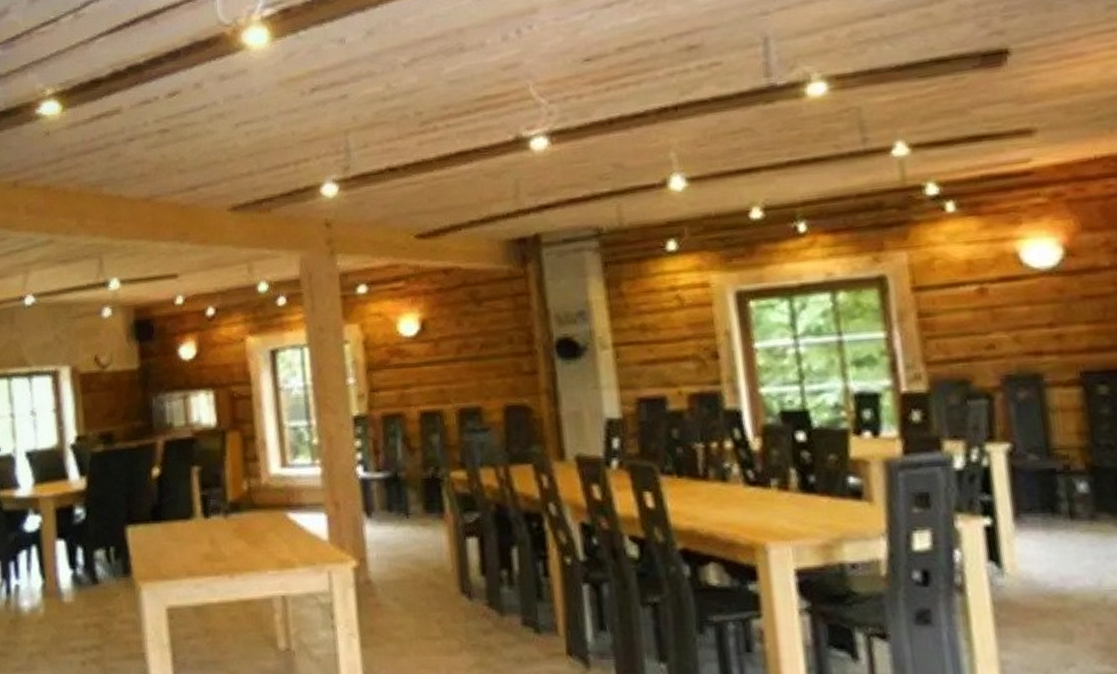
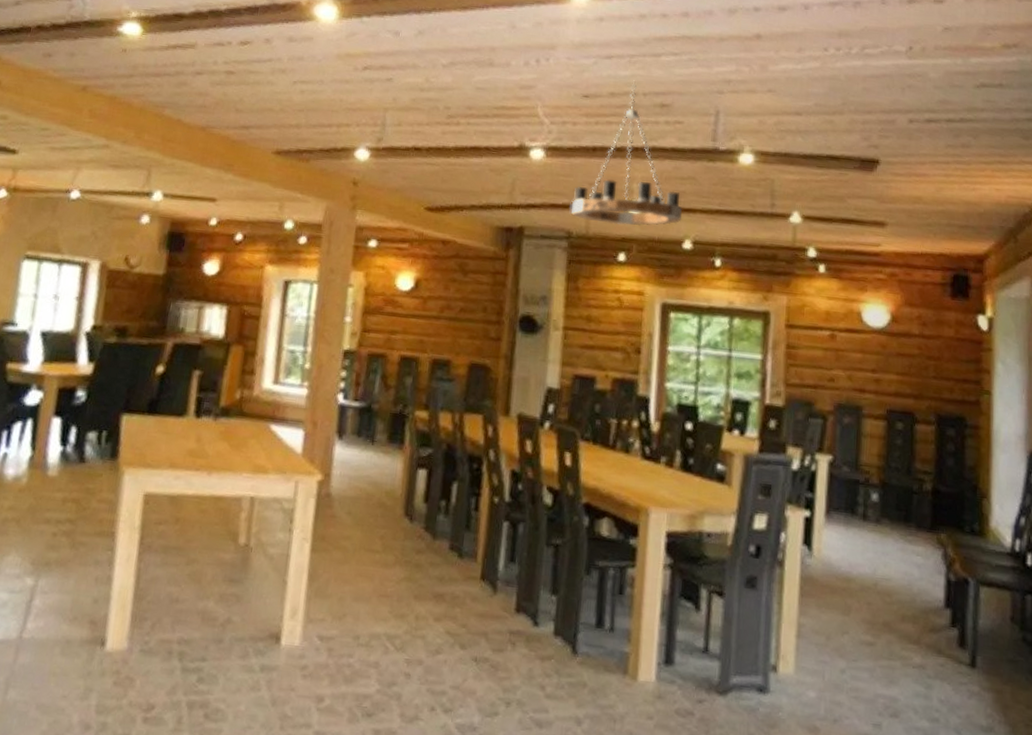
chandelier: none [594,25,743,210] -> present [571,80,683,226]

